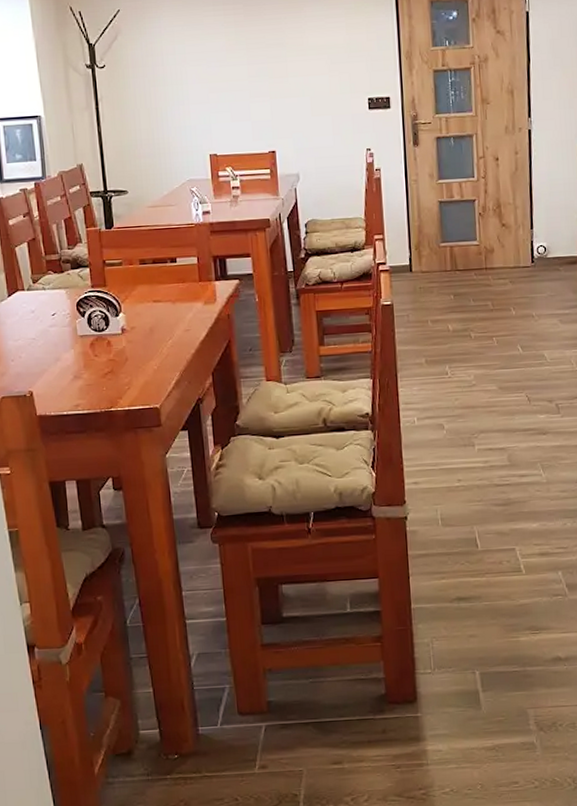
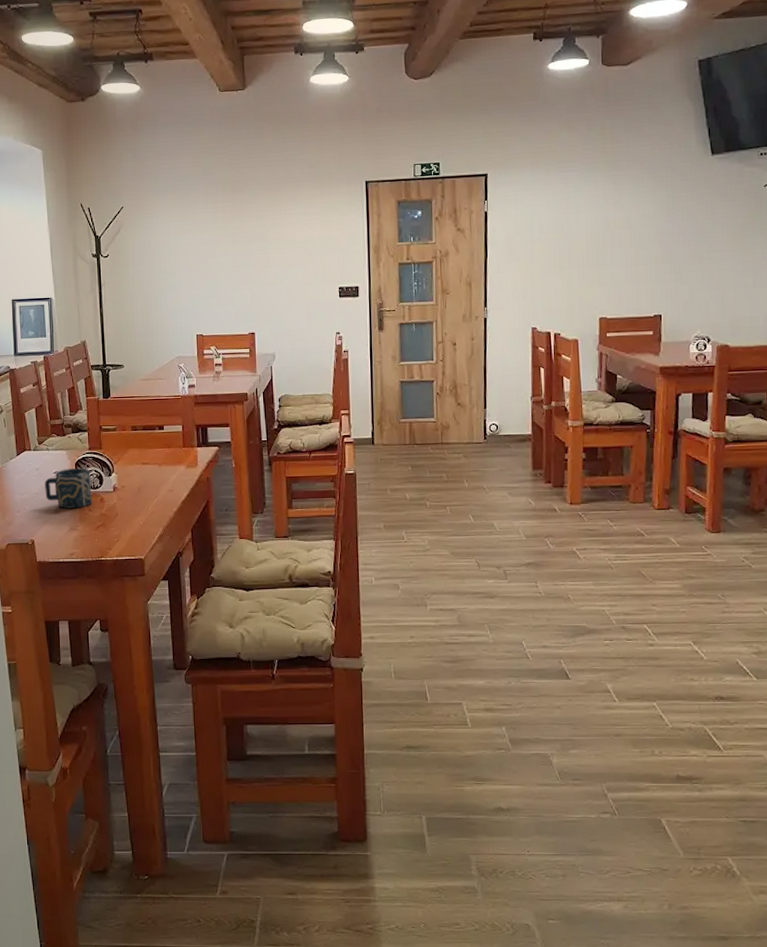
cup: none [42,308,98,355] -> present [45,468,93,509]

